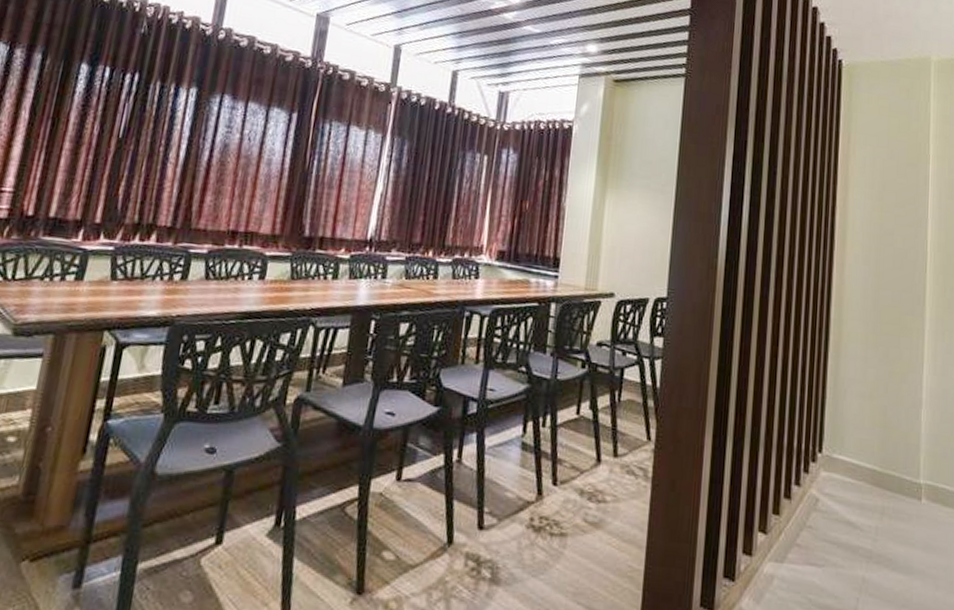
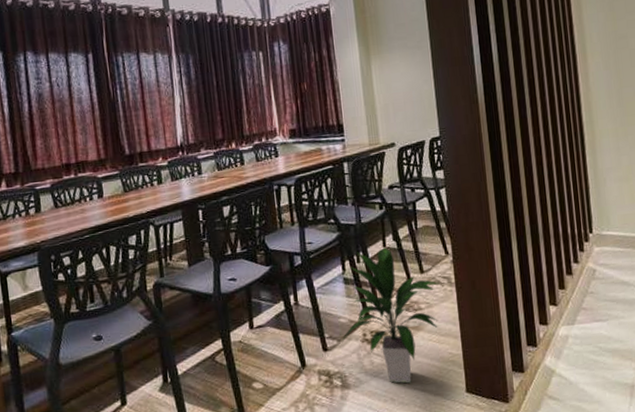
indoor plant: none [504,414,633,595] -> present [343,247,439,384]

